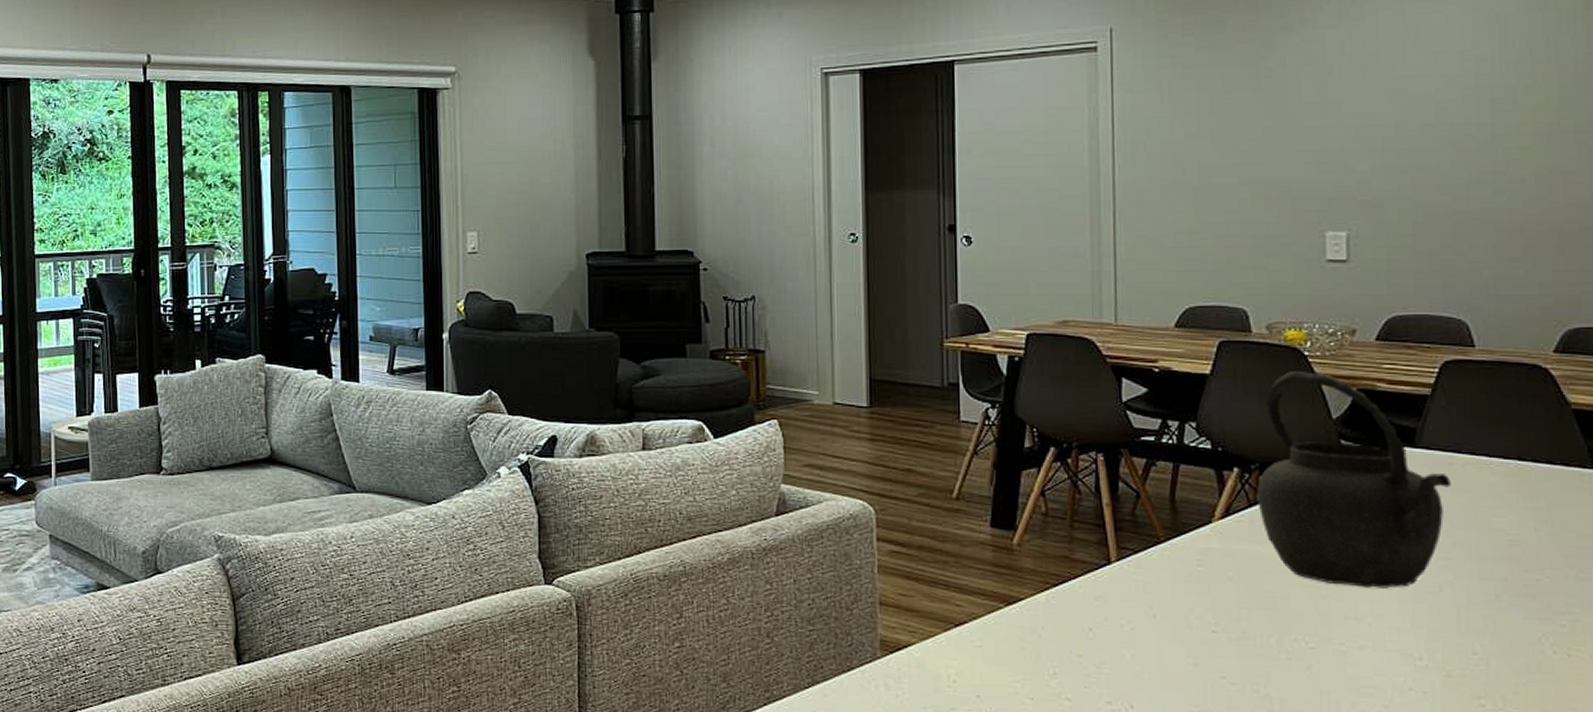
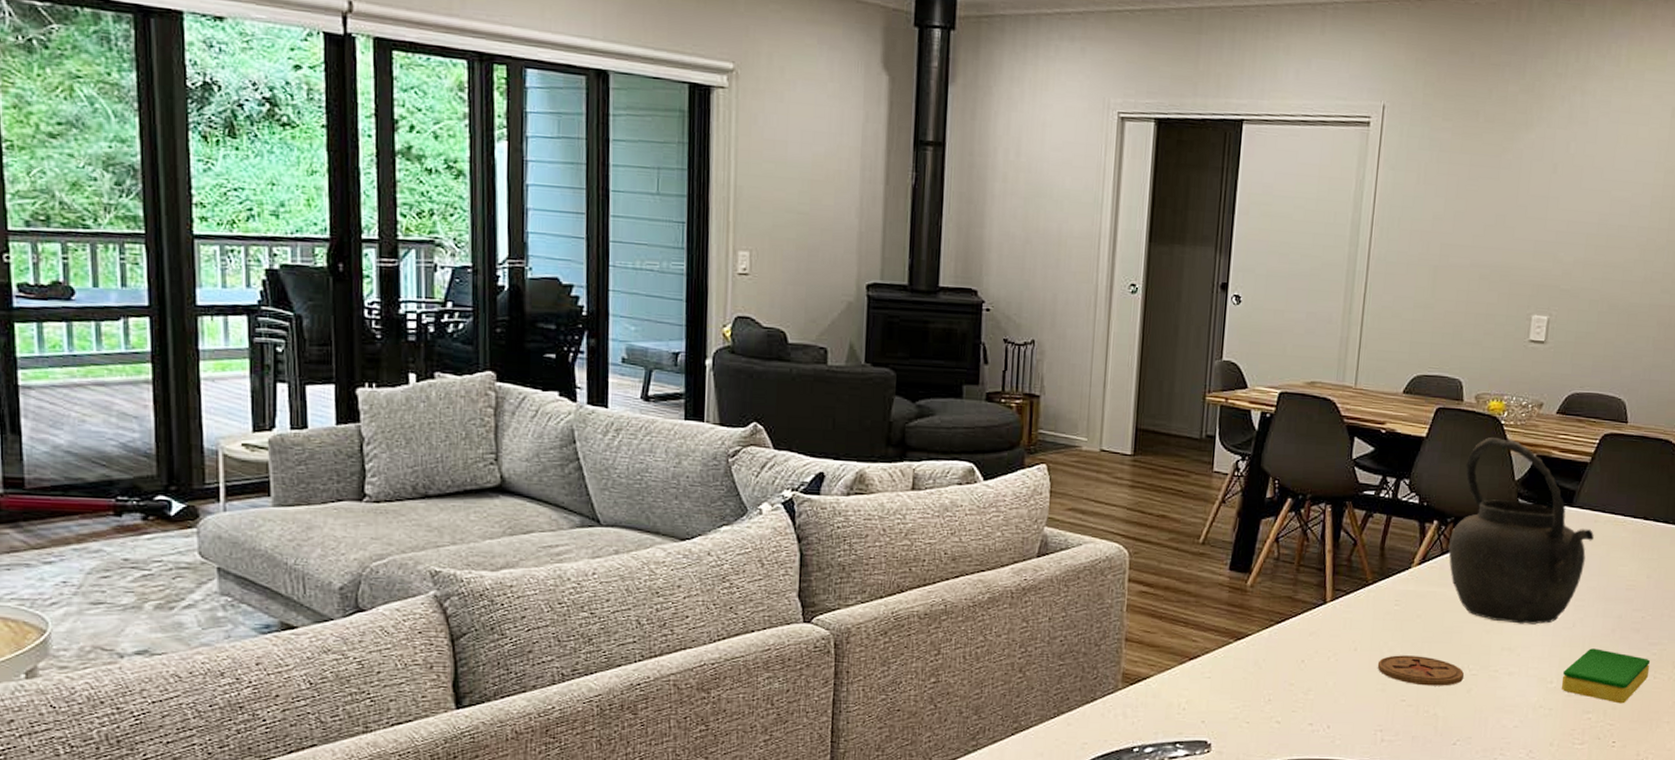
coaster: none [1184,623,1300,662] -> present [1377,655,1465,686]
dish sponge: none [1436,618,1559,688] -> present [1562,648,1650,704]

